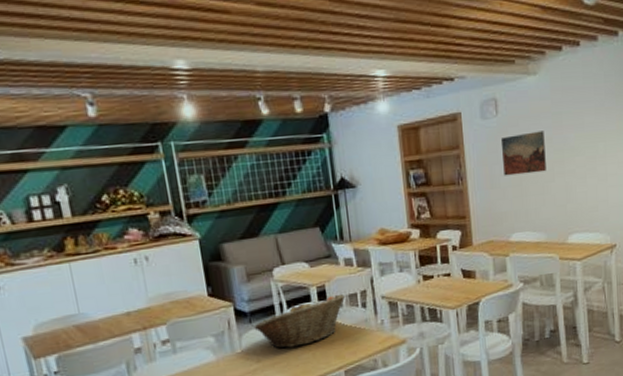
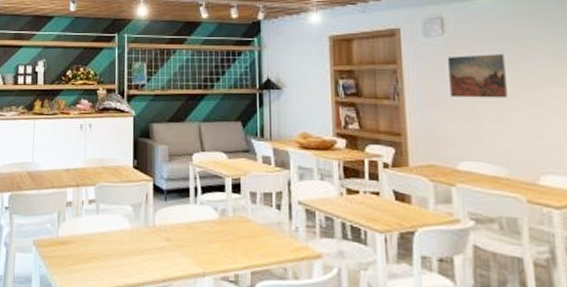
fruit basket: present [254,295,346,349] -> none [168,190,260,235]

